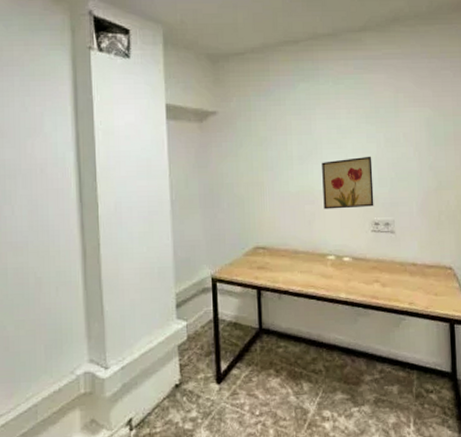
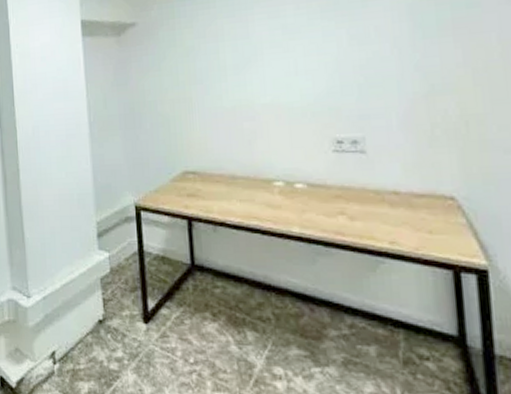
wall art: present [322,156,374,210] -> none [263,58,336,127]

